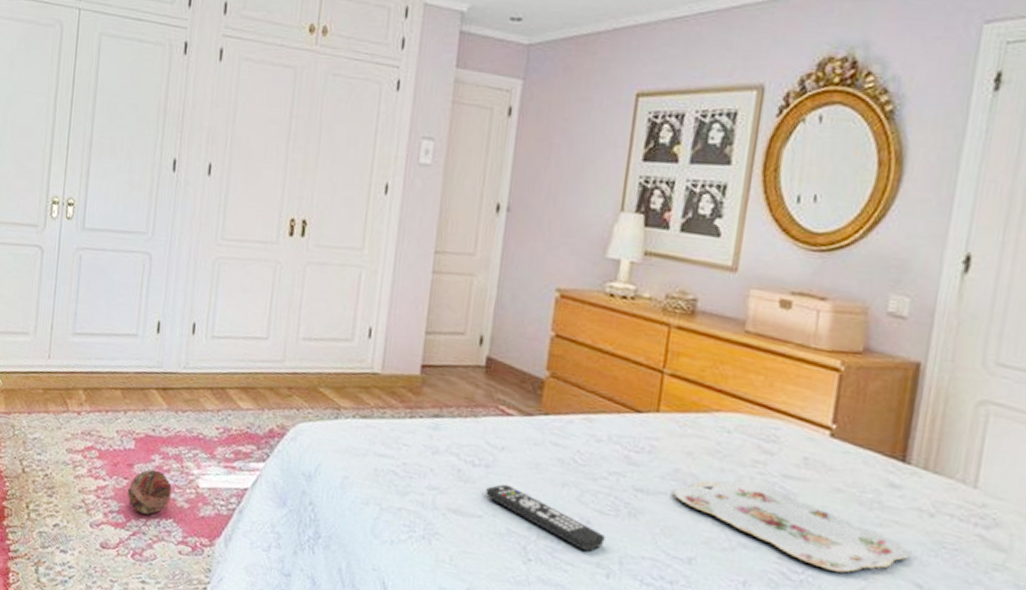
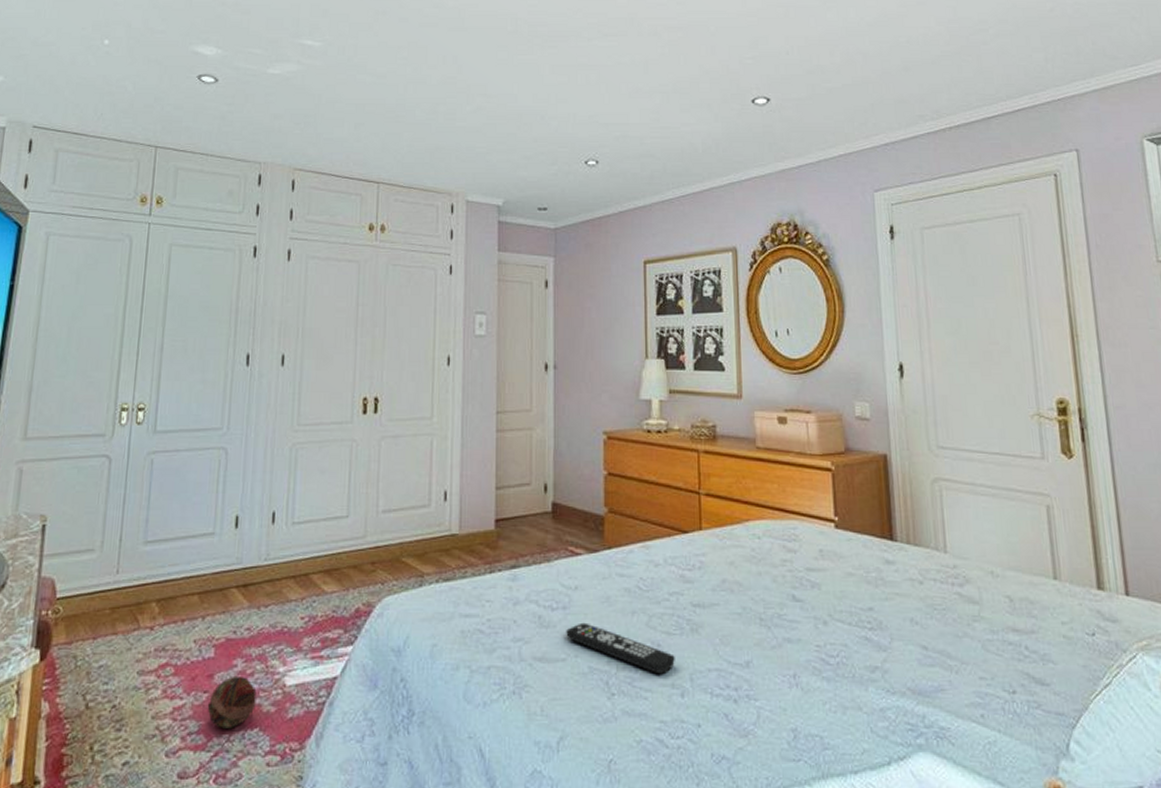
serving tray: present [673,480,910,573] -> none [724,581,912,649]

